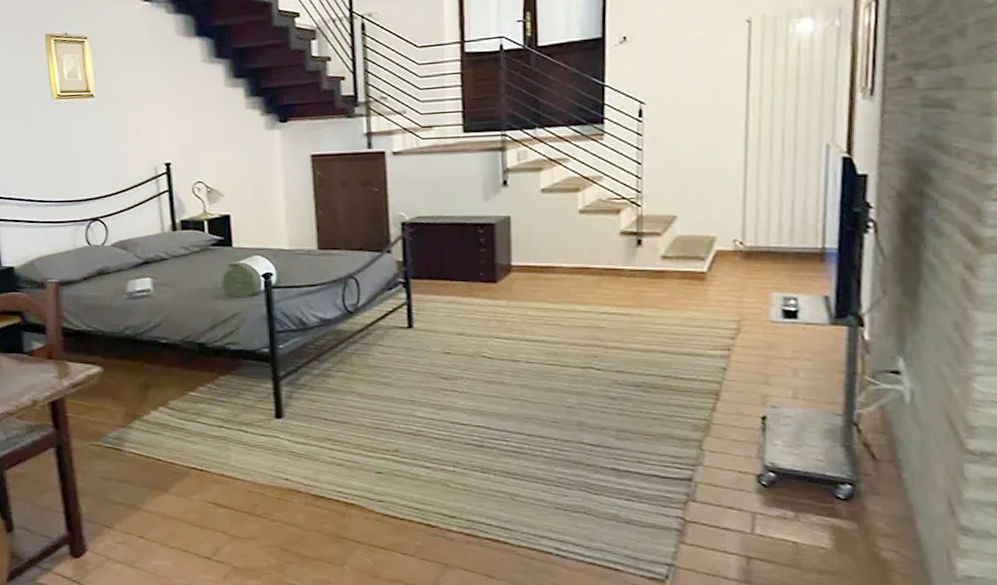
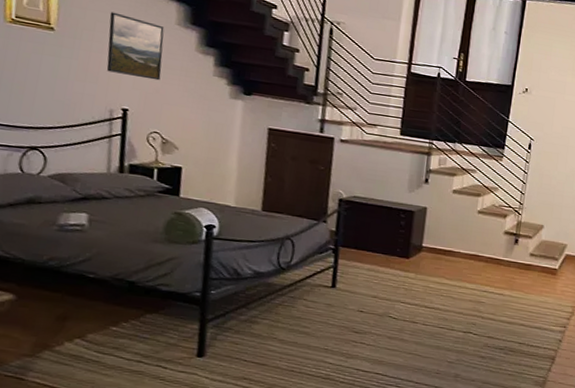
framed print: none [139,64,195,128] -> present [106,12,165,81]

